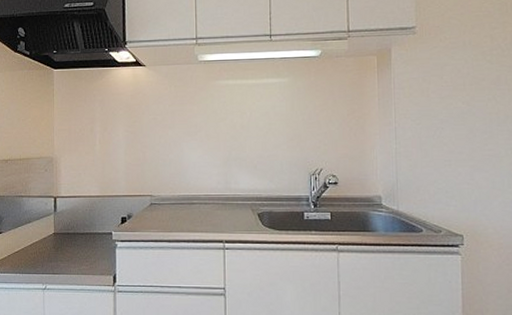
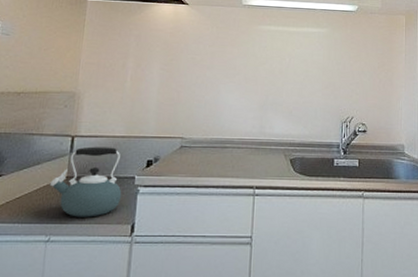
kettle: none [40,206,102,269] -> present [49,146,122,217]

